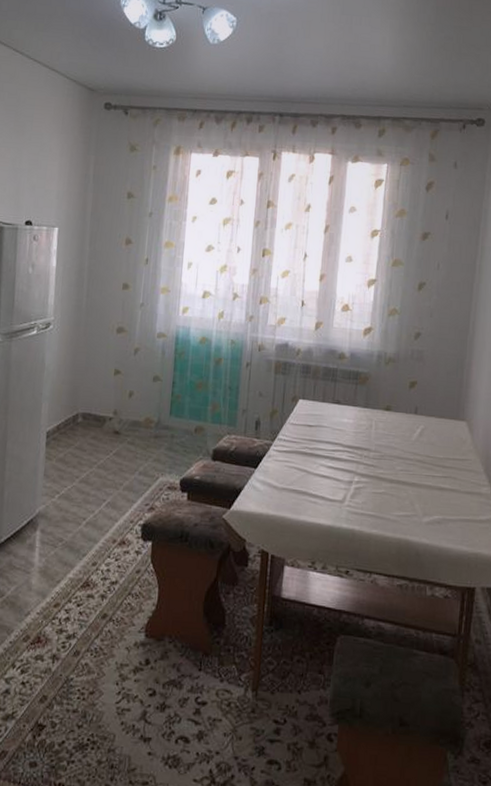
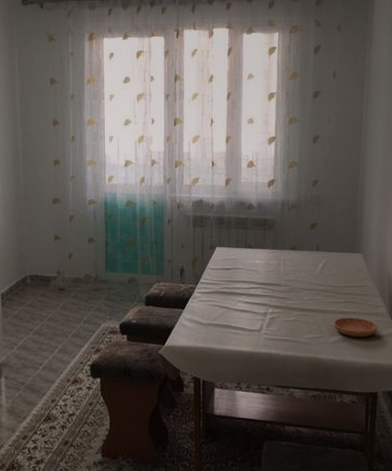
saucer: none [428,495,480,521] -> present [333,317,378,338]

